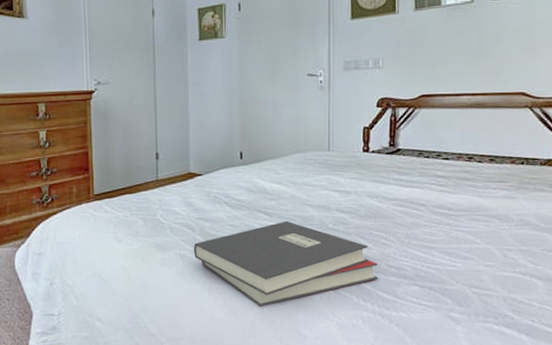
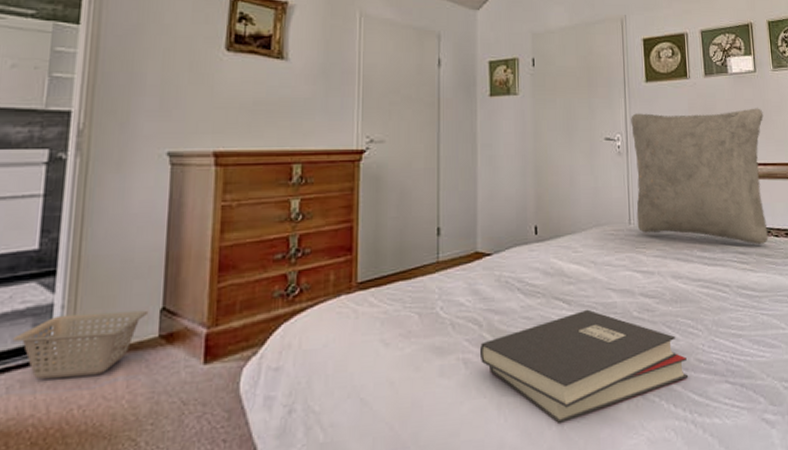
pillow: none [334,39,478,170] -> present [631,108,769,246]

